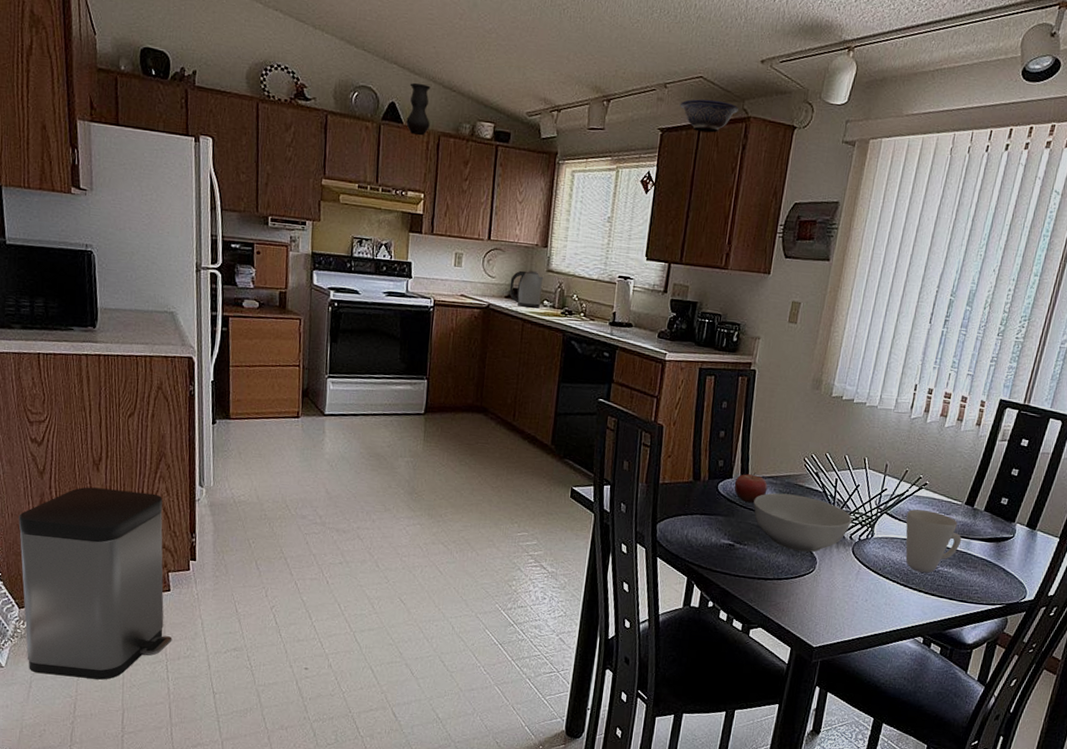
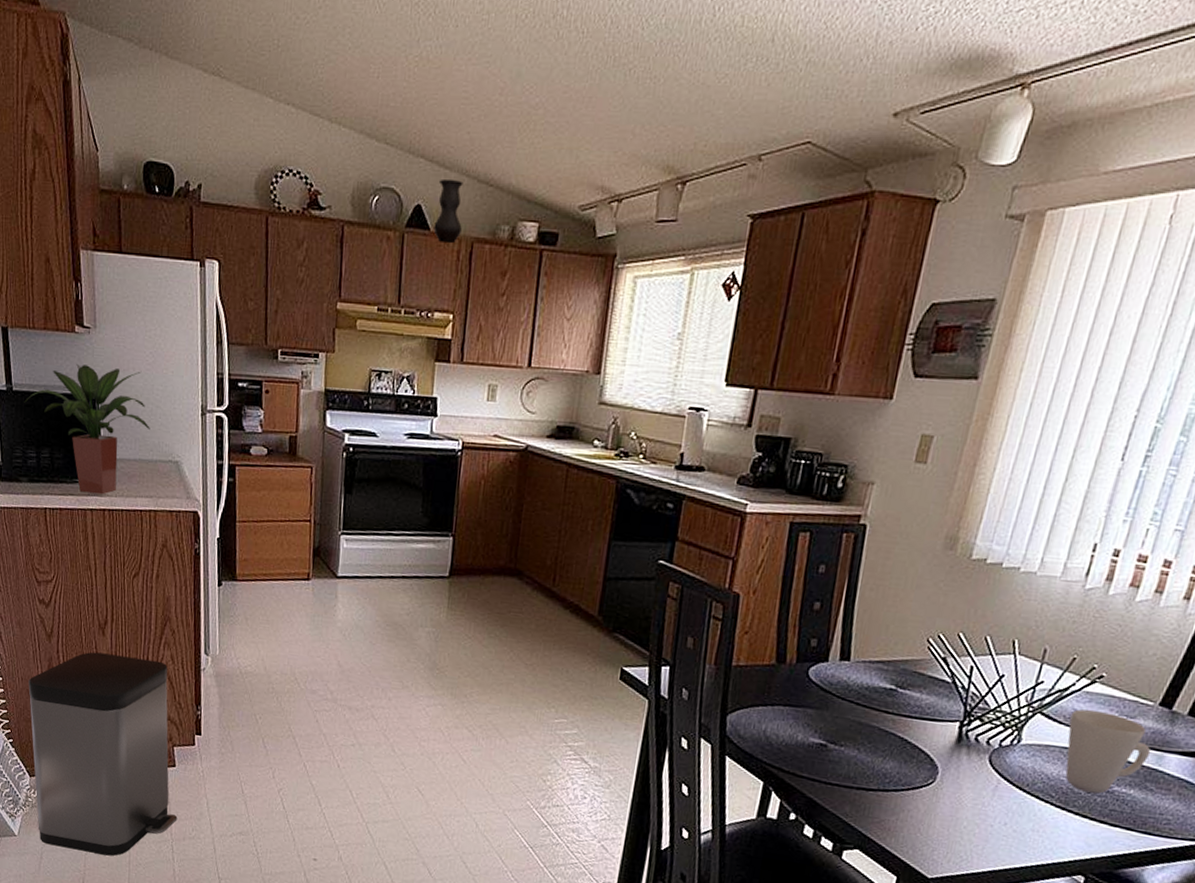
potted plant: none [18,221,146,341] -> present [24,363,150,495]
kettle: present [509,270,544,308] -> none [552,403,595,450]
decorative bowl: present [680,99,738,133] -> none [778,171,859,216]
fruit: present [734,472,768,504] -> none [830,655,876,695]
bowl: present [753,493,853,553] -> none [855,681,993,759]

